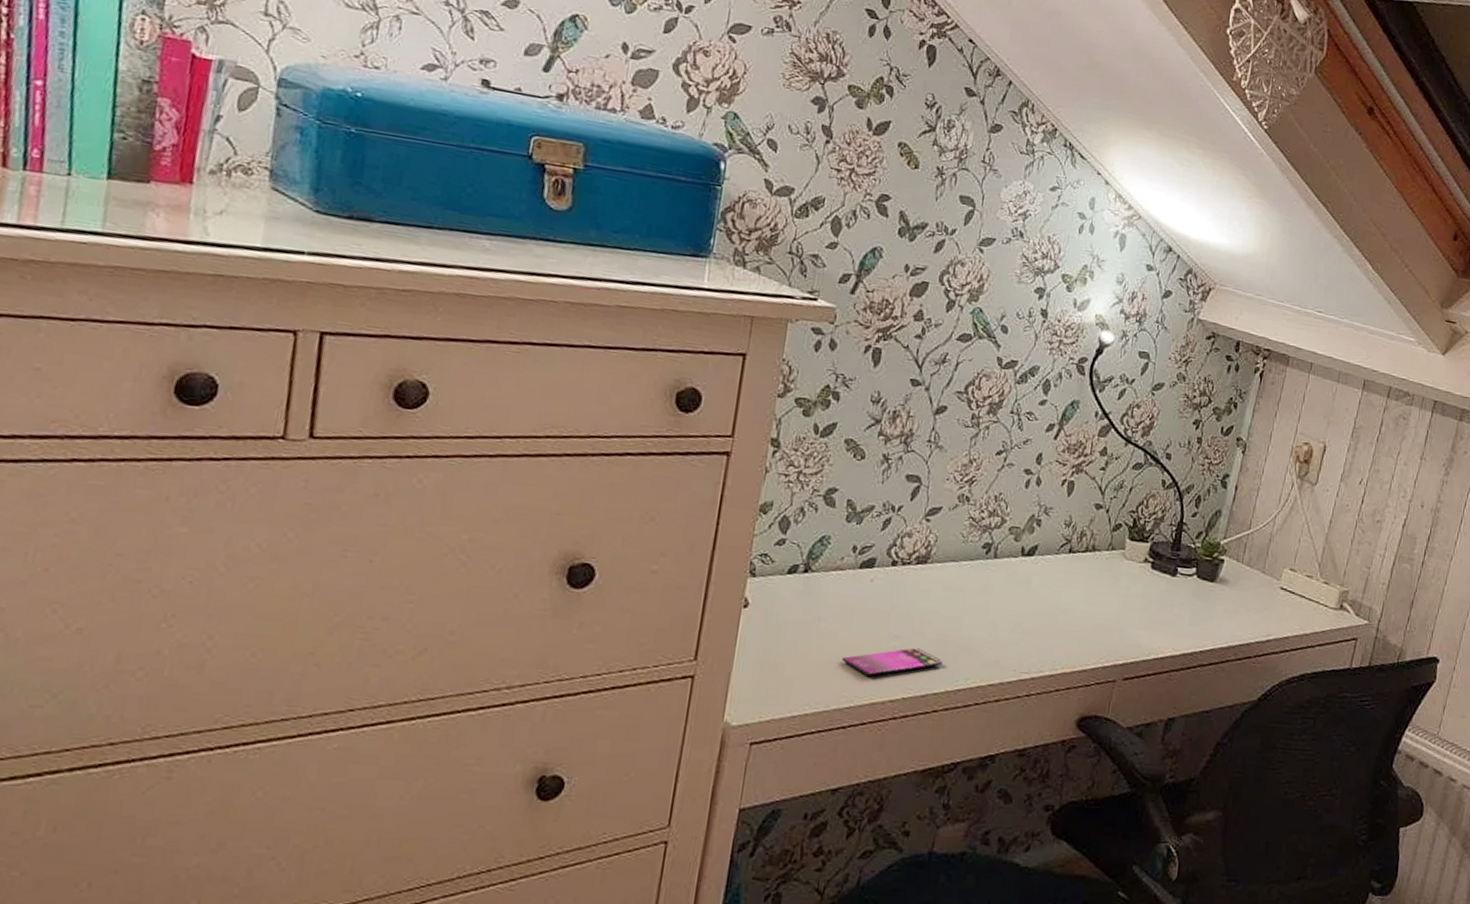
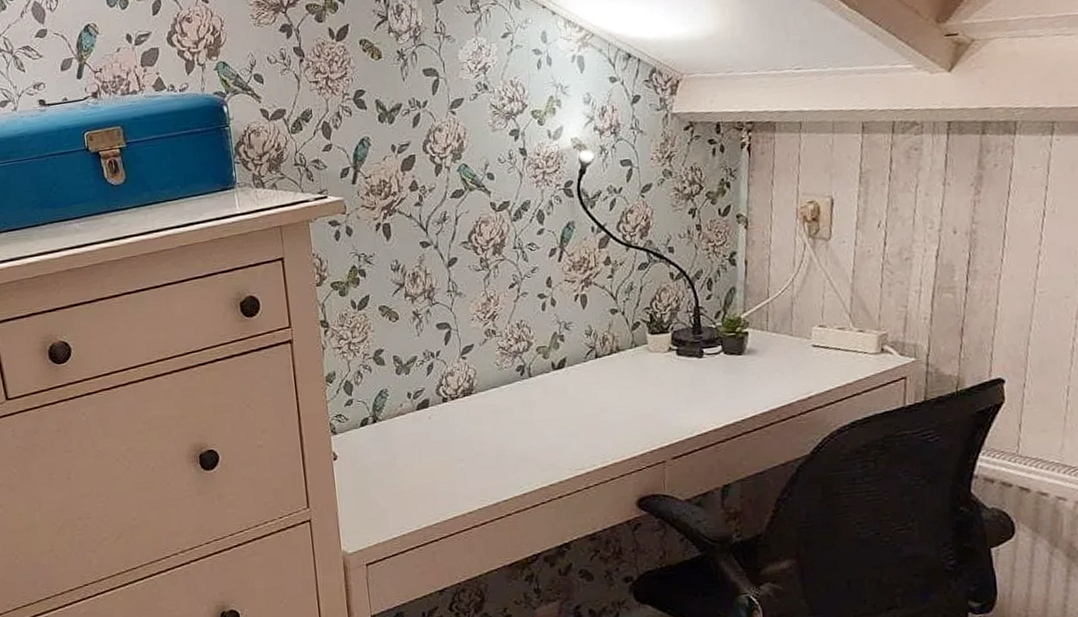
smartphone: present [842,647,943,675] -> none [421,465,506,495]

